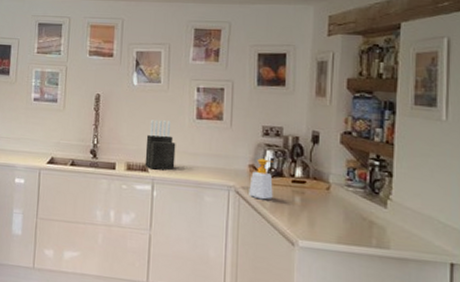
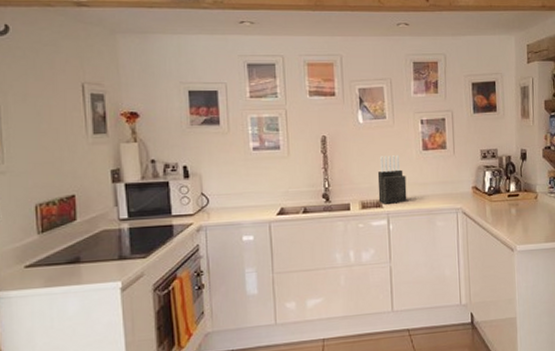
soap bottle: present [249,158,274,200] -> none [474,179,494,216]

